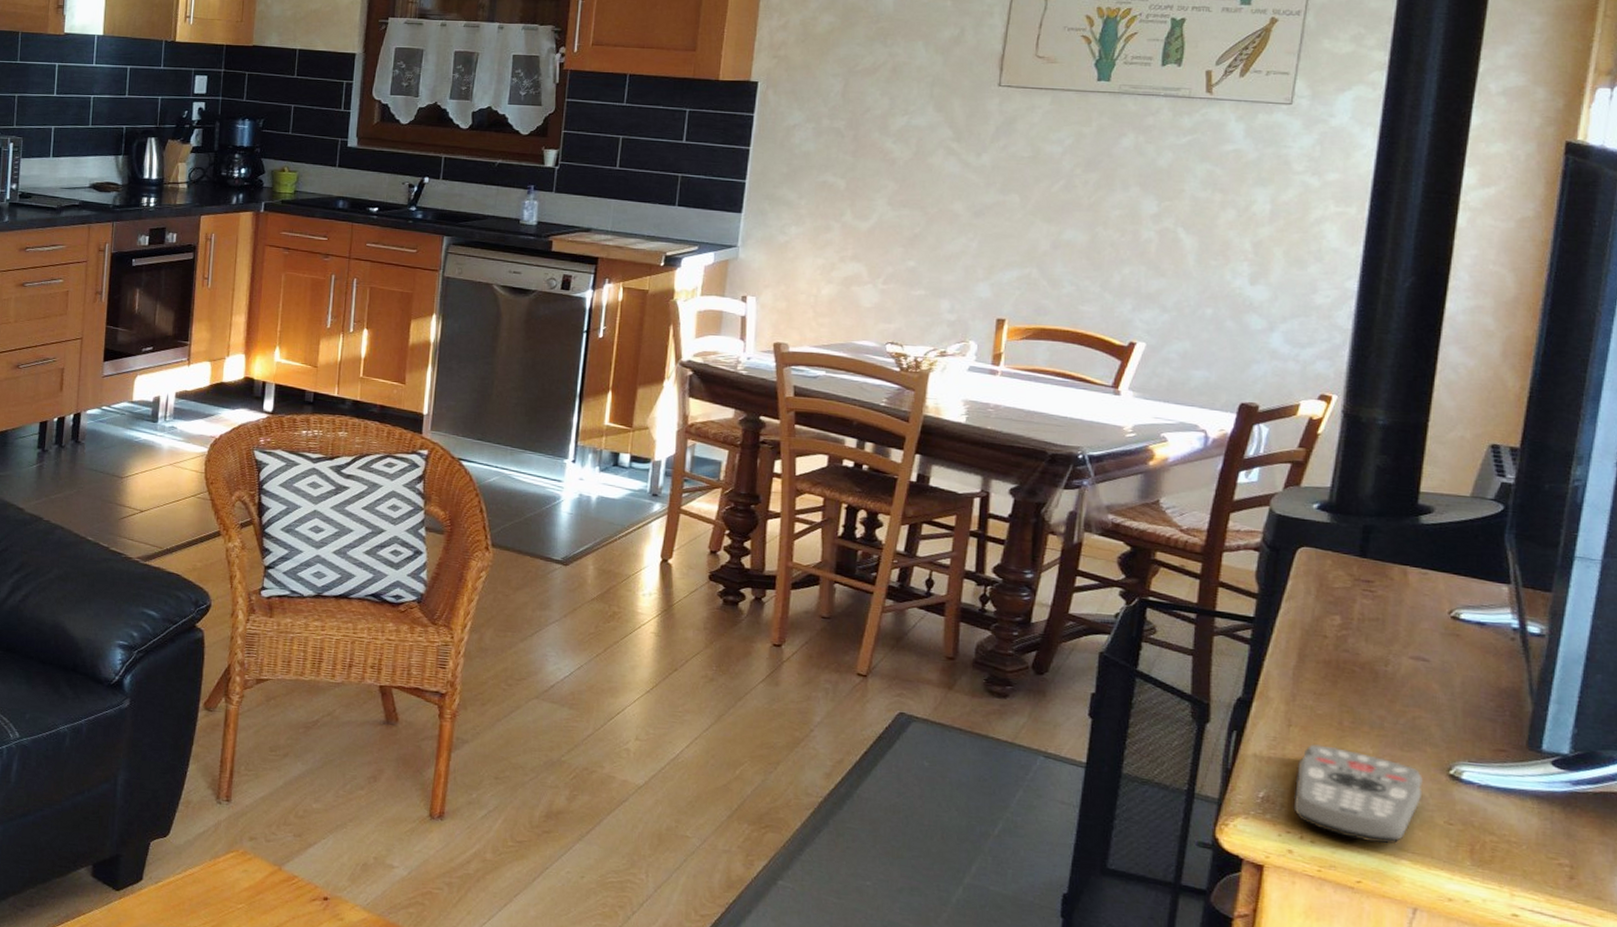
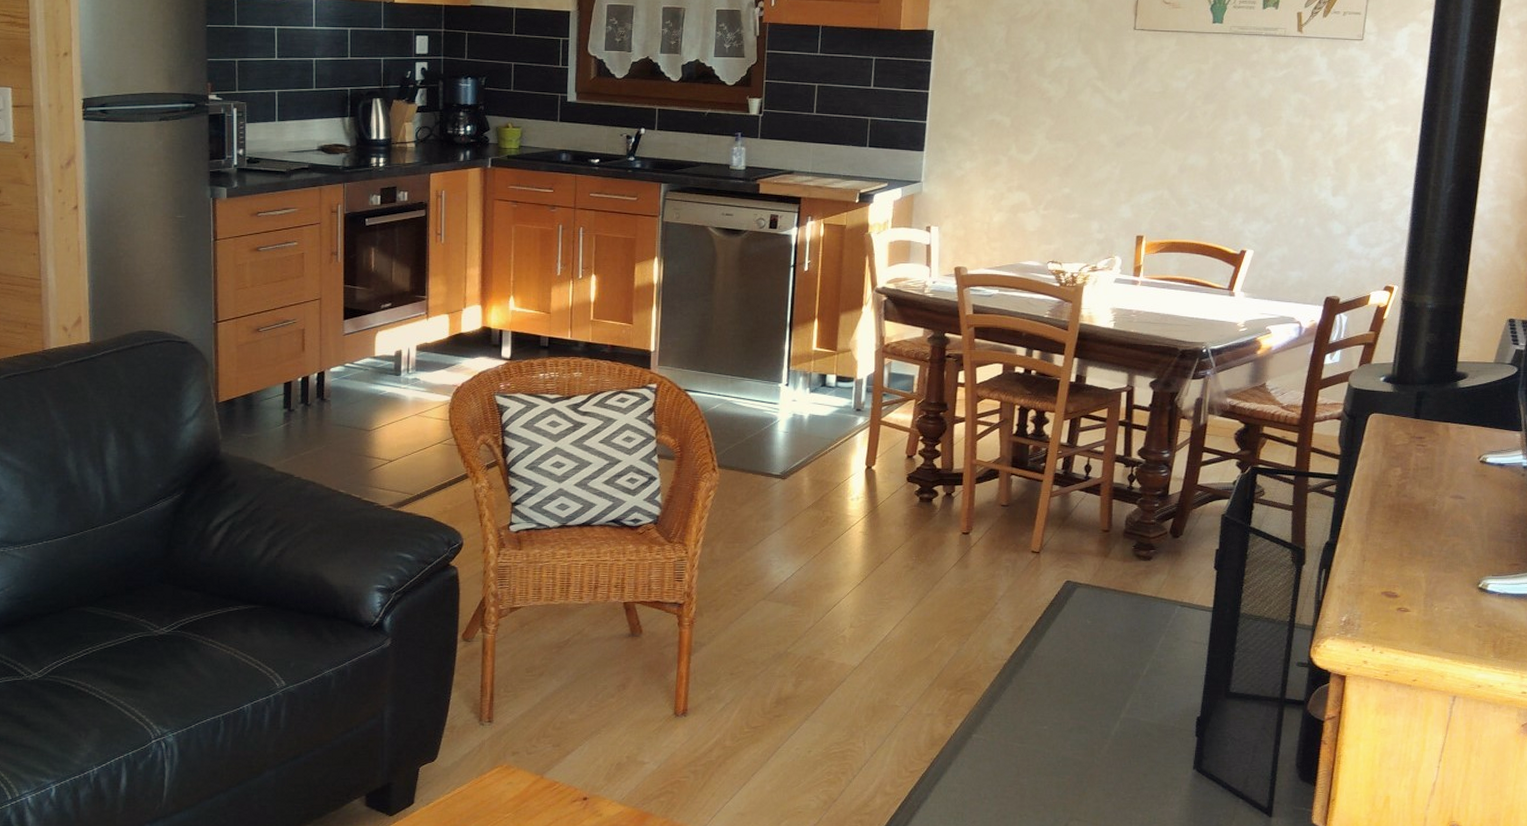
remote control: present [1293,744,1423,844] -> none [1367,574,1460,648]

